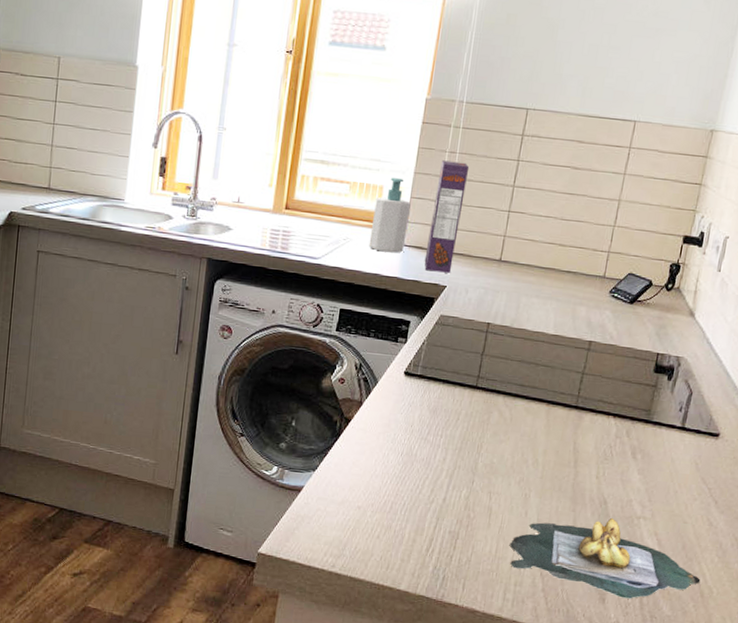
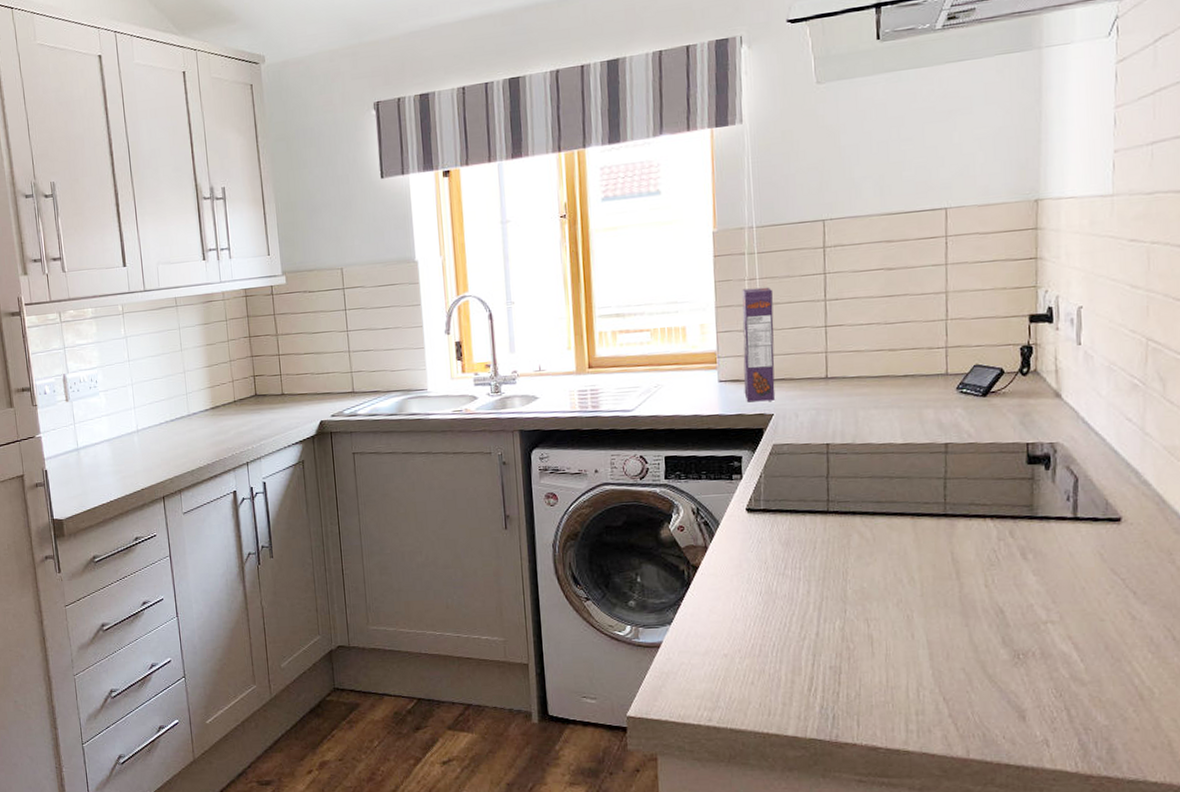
soap bottle: present [368,178,411,253] -> none [680,316,720,392]
banana bunch: present [509,517,701,599] -> none [900,626,1136,713]

